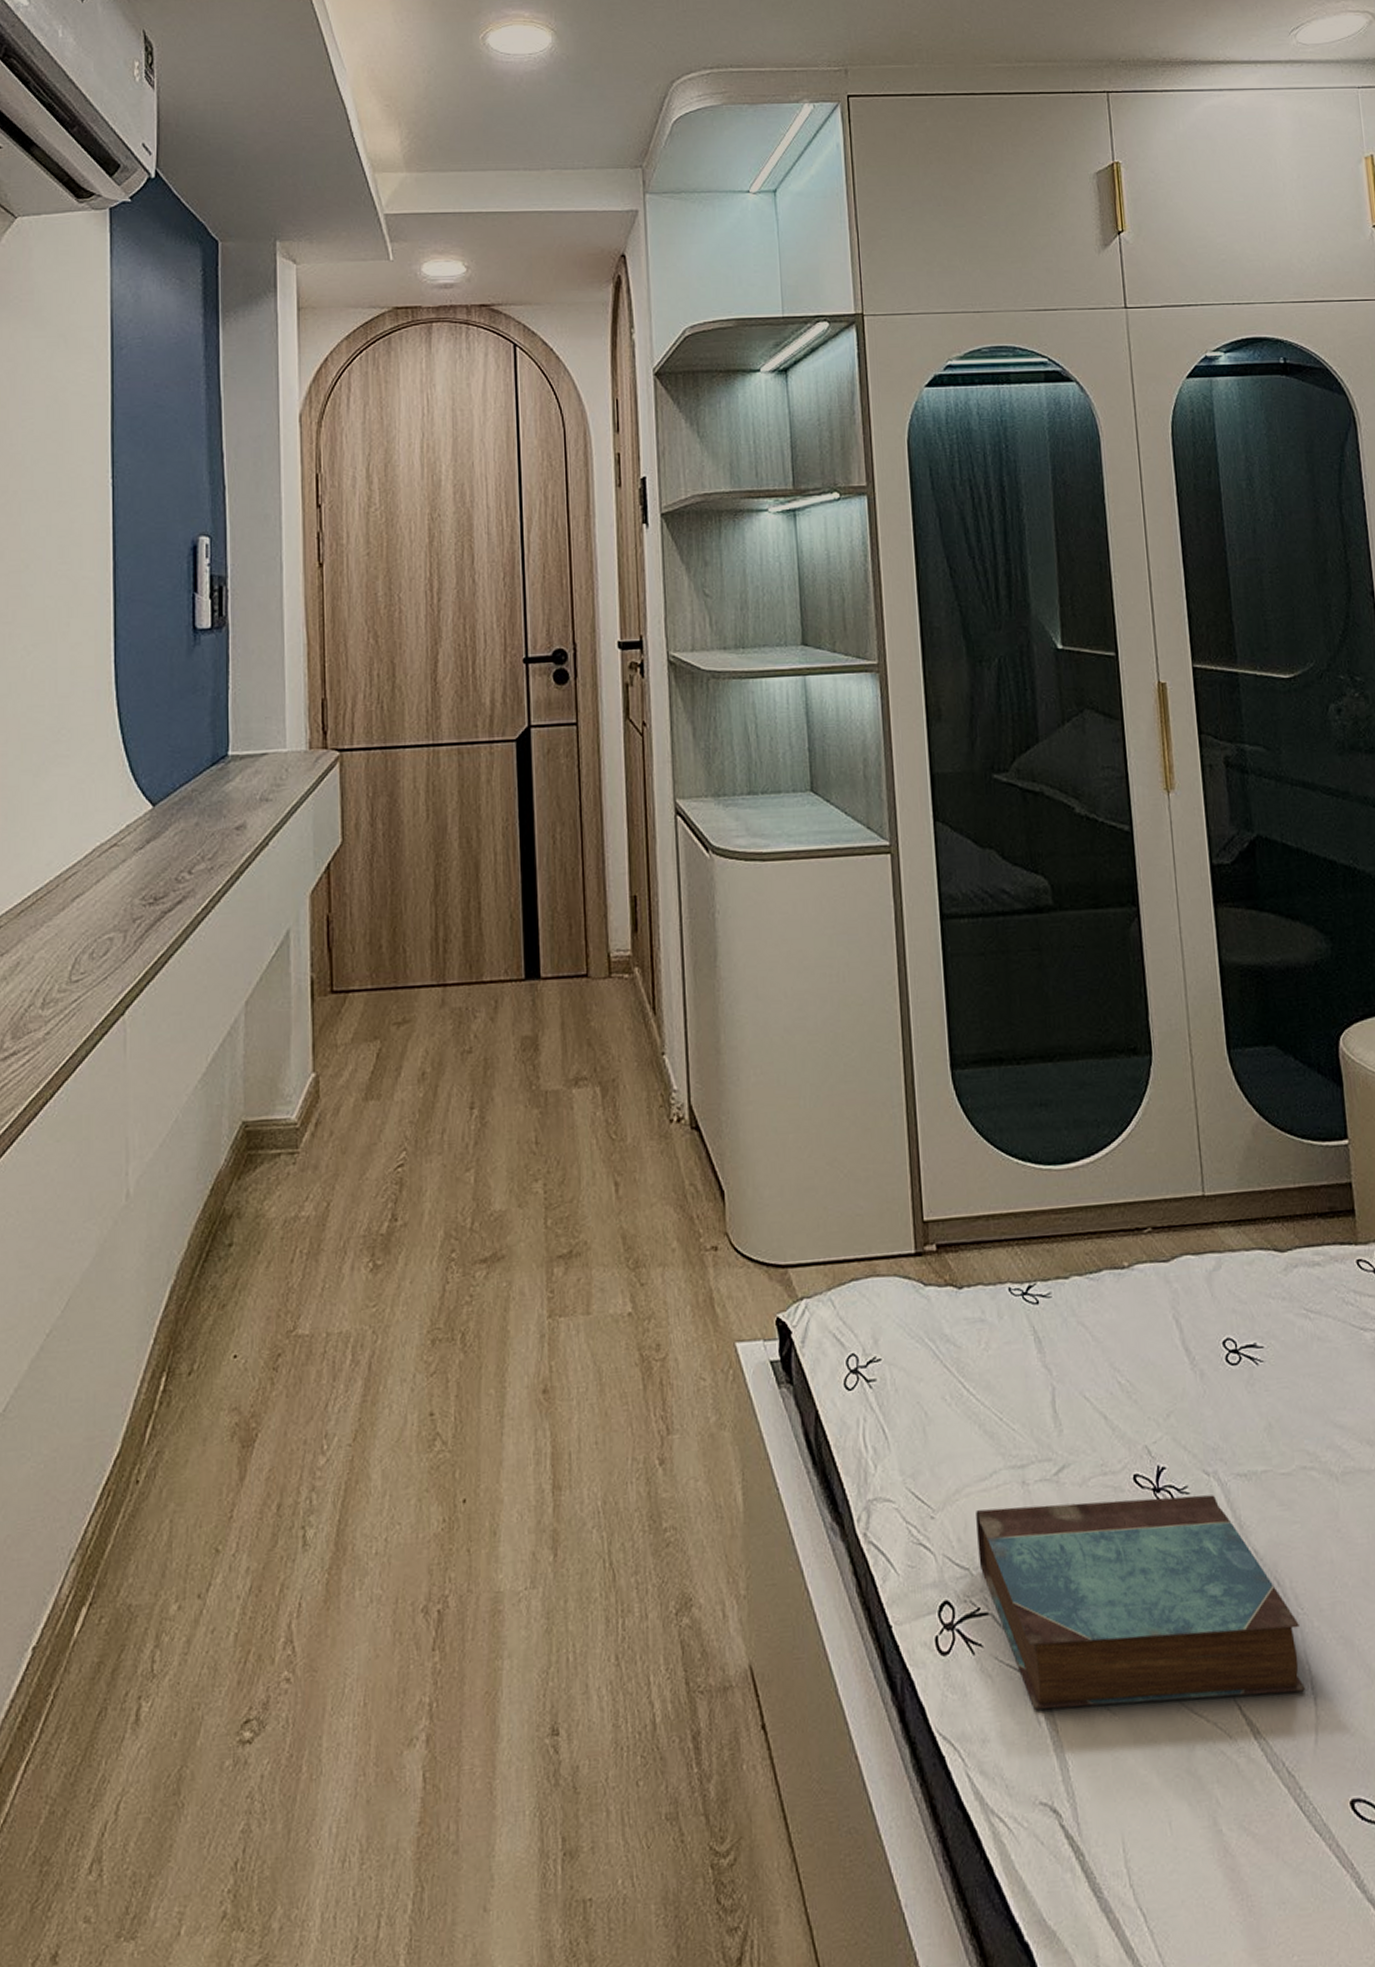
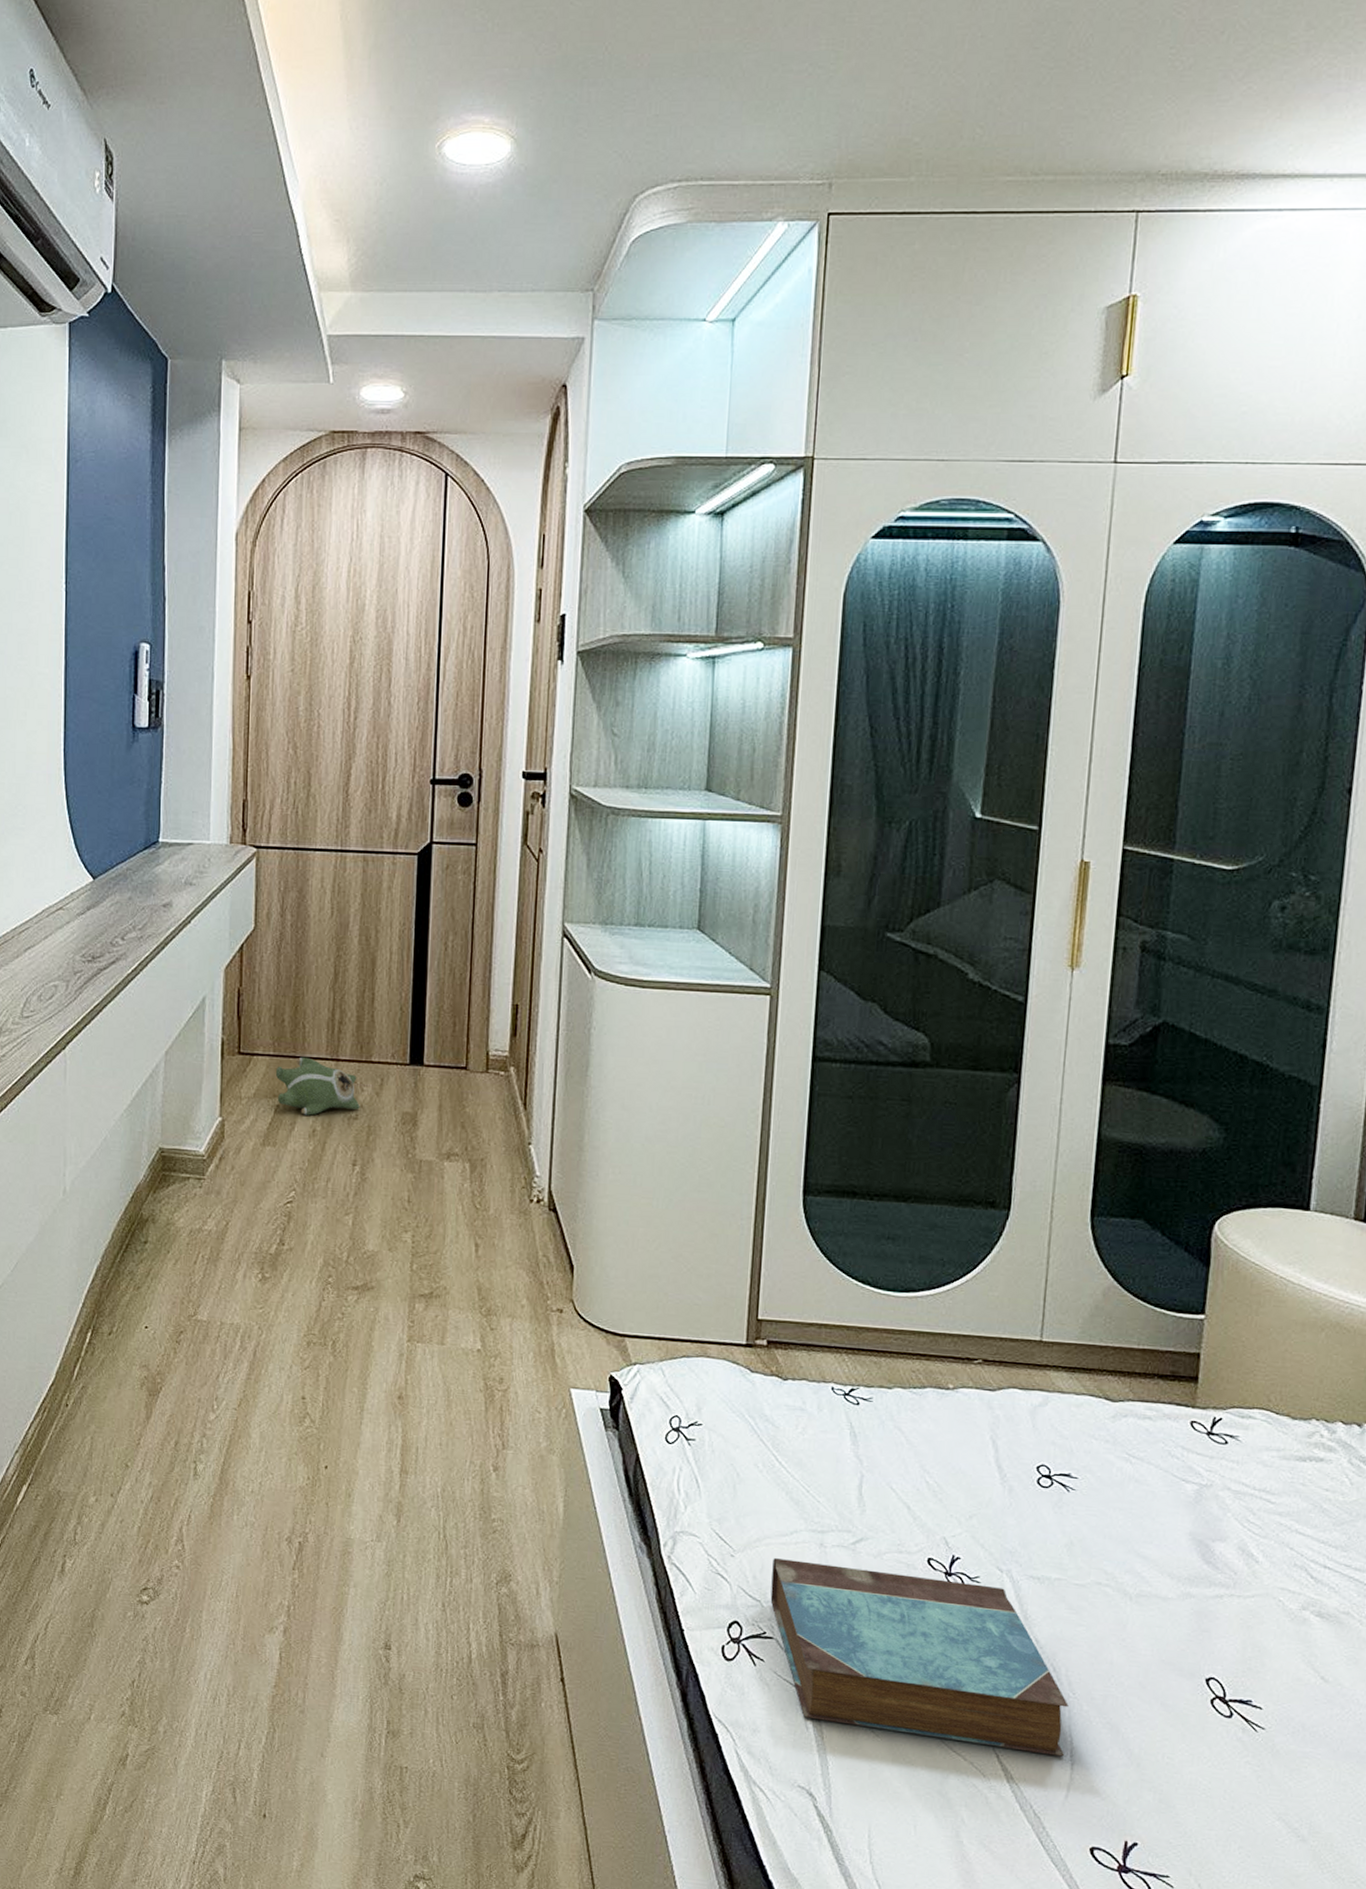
plush toy: none [375,986,474,1056] -> present [275,1057,360,1116]

